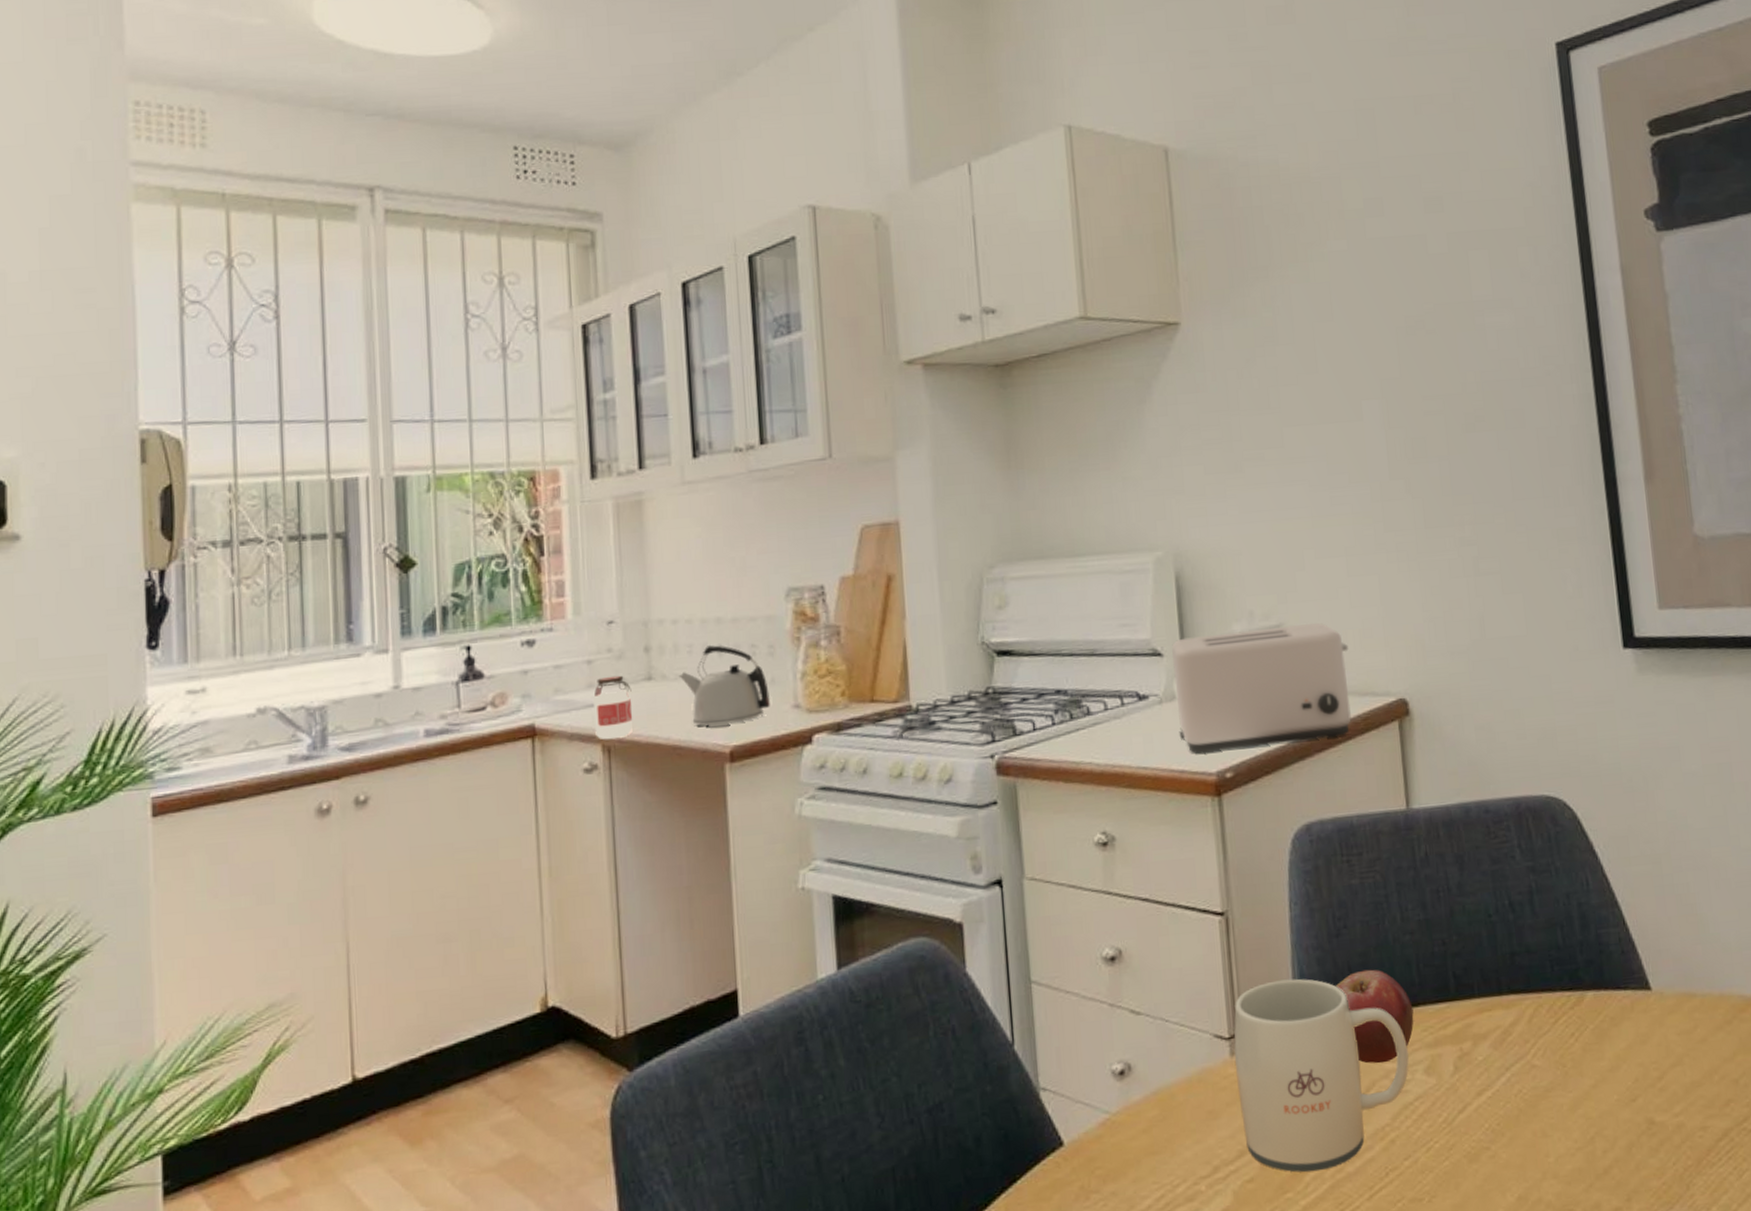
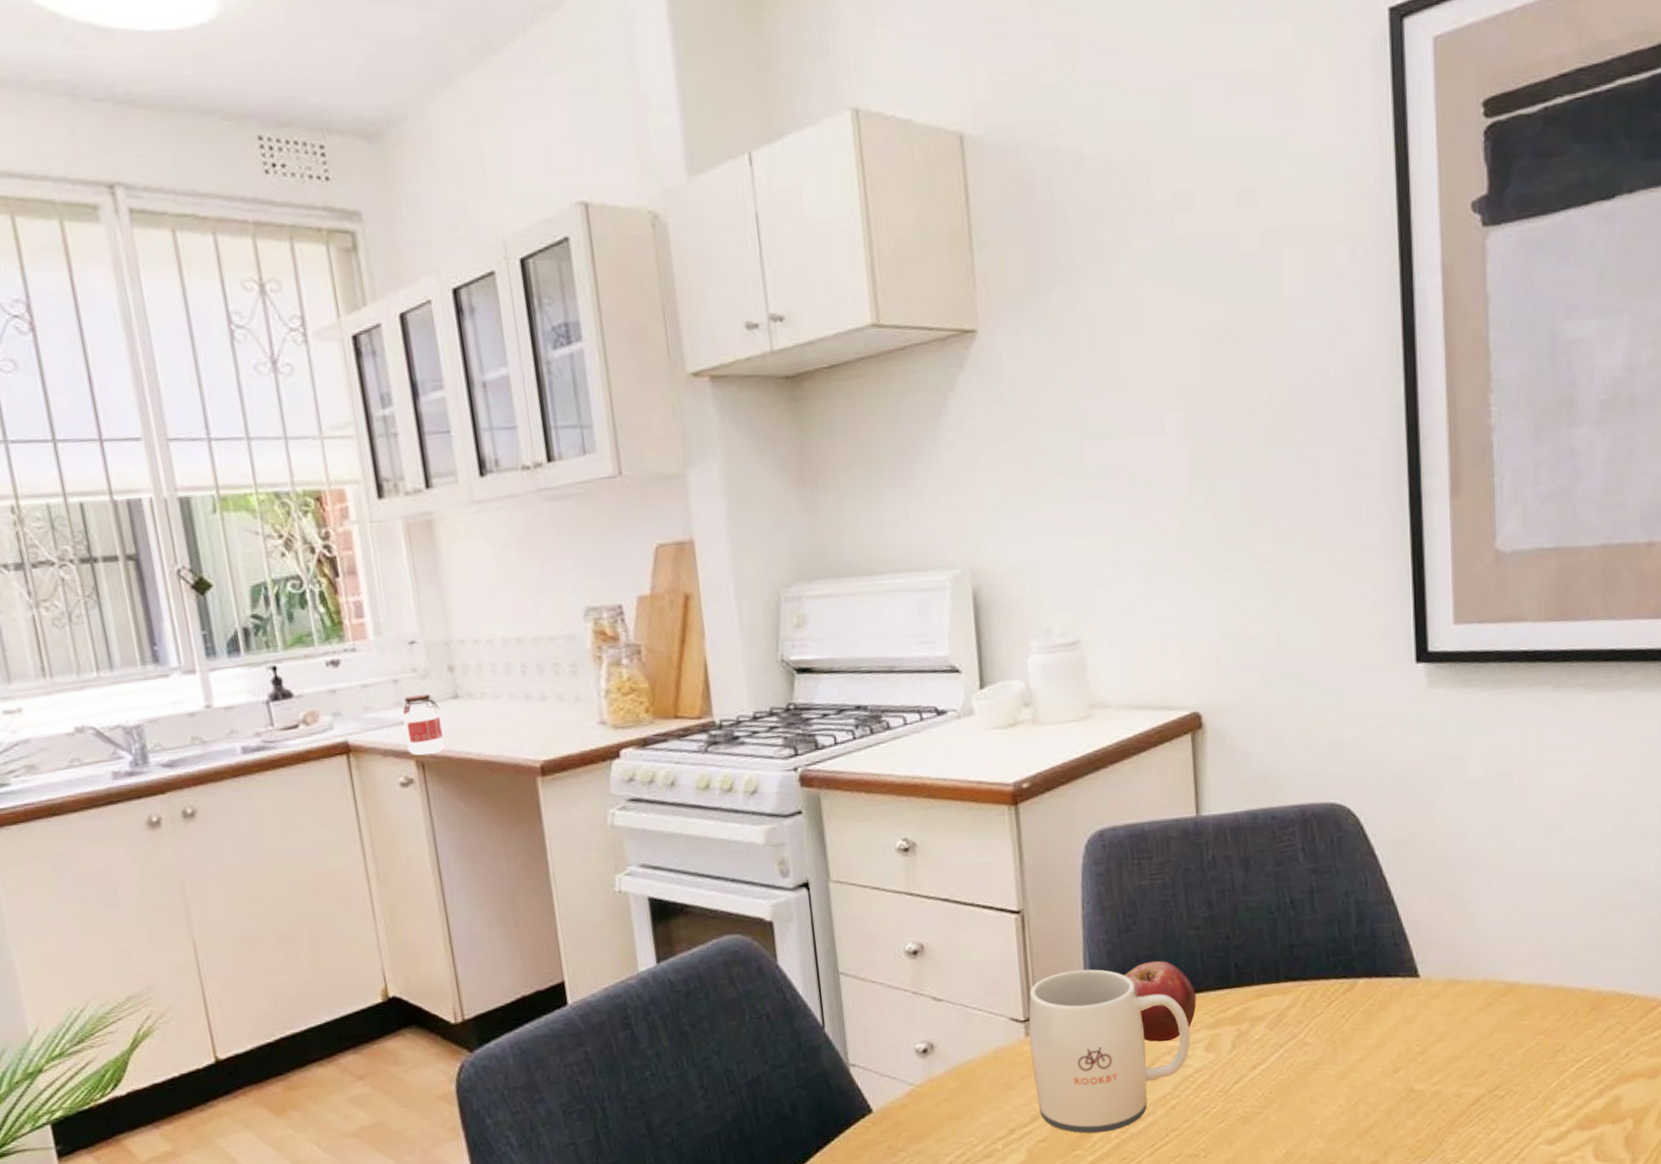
kettle: present [678,645,770,728] -> none [484,664,577,744]
toaster: present [1171,623,1351,754] -> none [969,639,1145,766]

